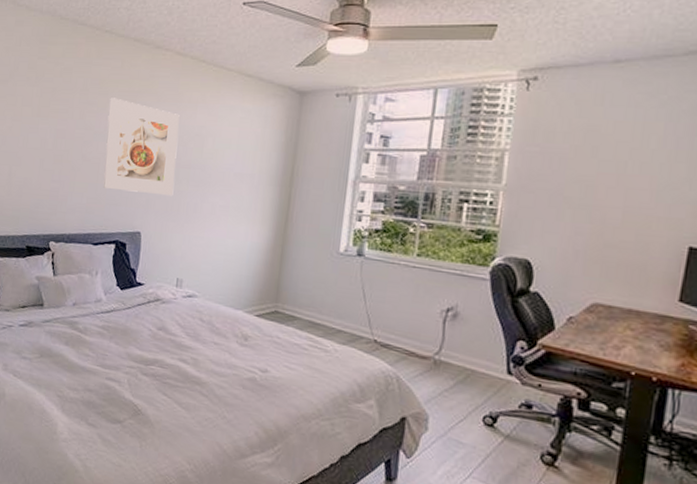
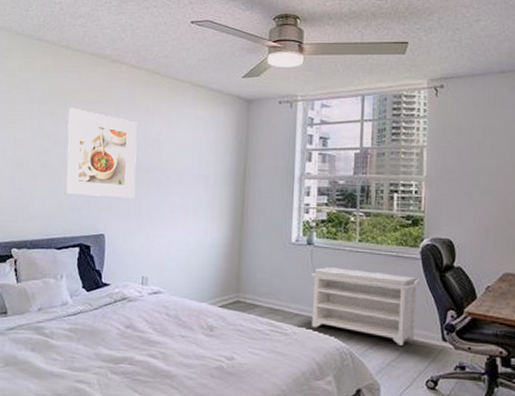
bench: none [355,282,488,375] -> present [310,267,421,346]

